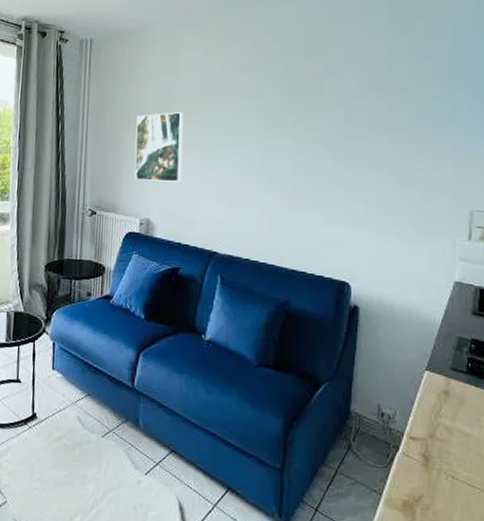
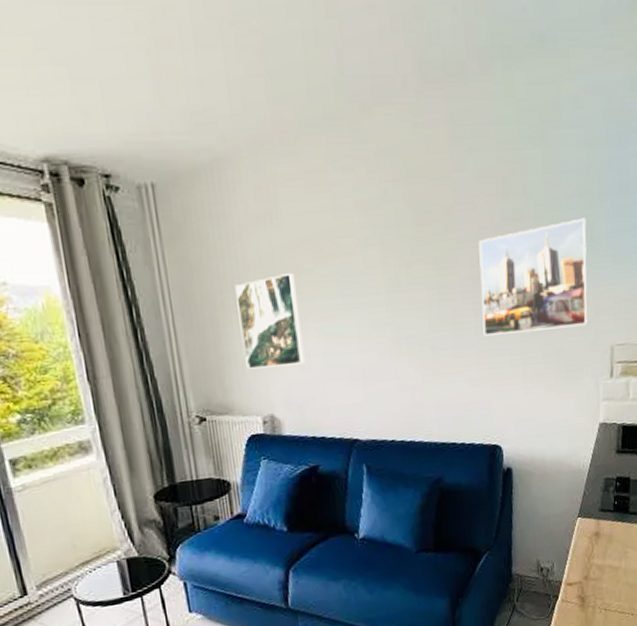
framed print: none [342,96,450,189] -> present [478,218,588,336]

